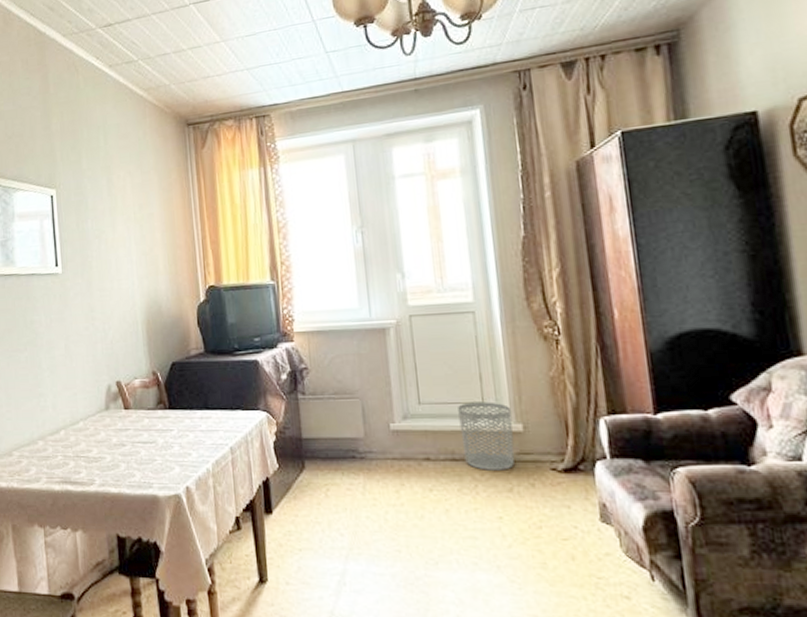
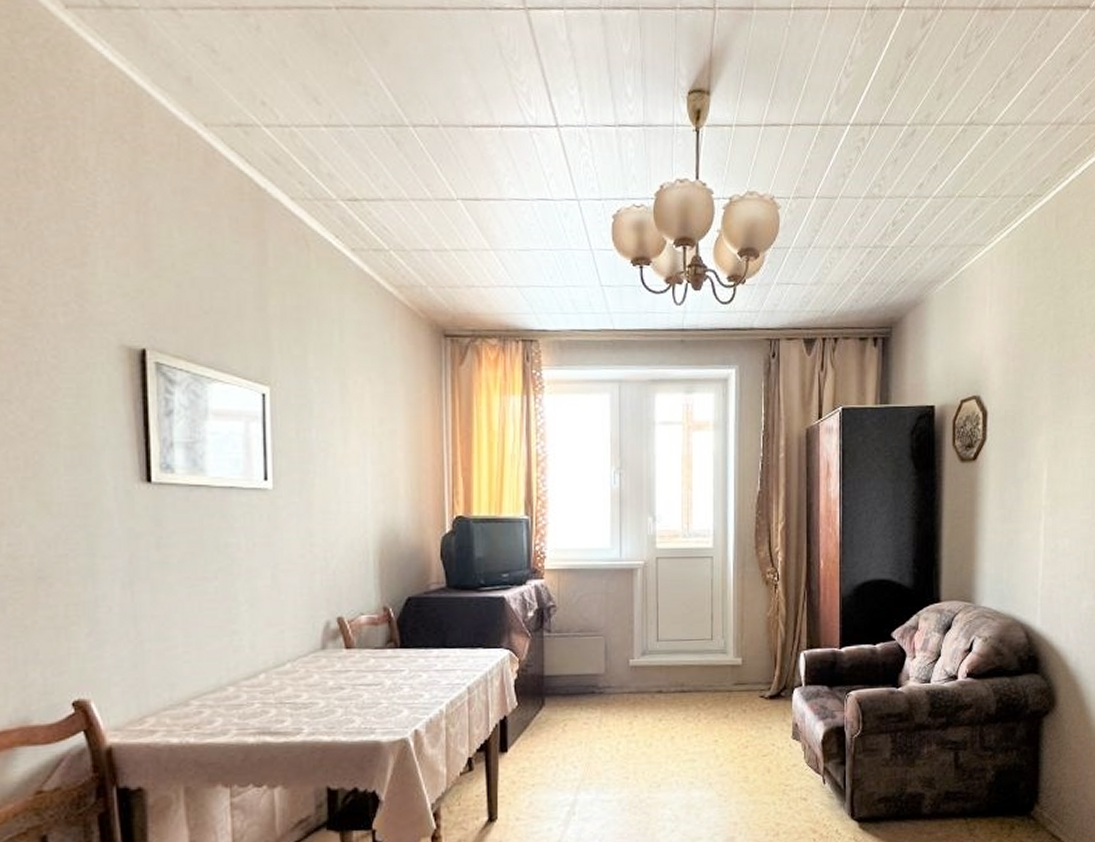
waste bin: present [458,402,515,470] -> none [691,638,734,700]

